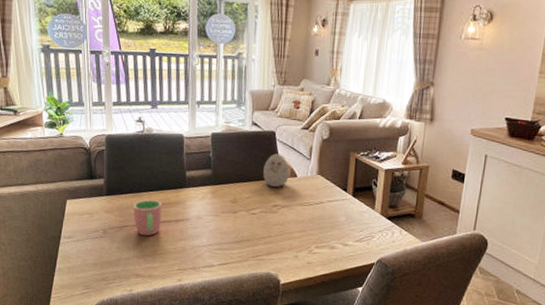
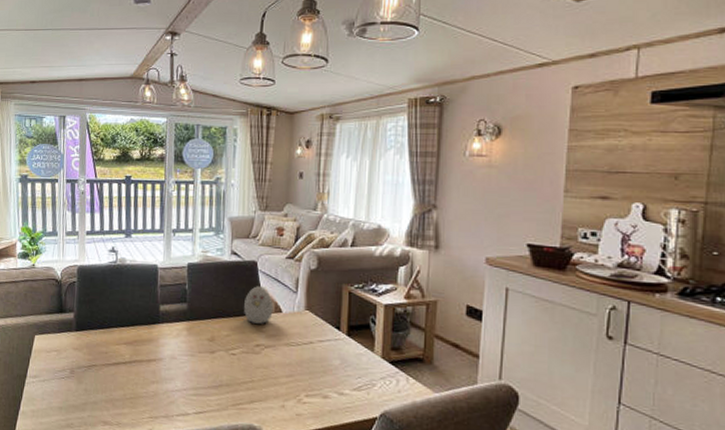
cup: present [133,199,162,236] -> none [103,336,134,378]

